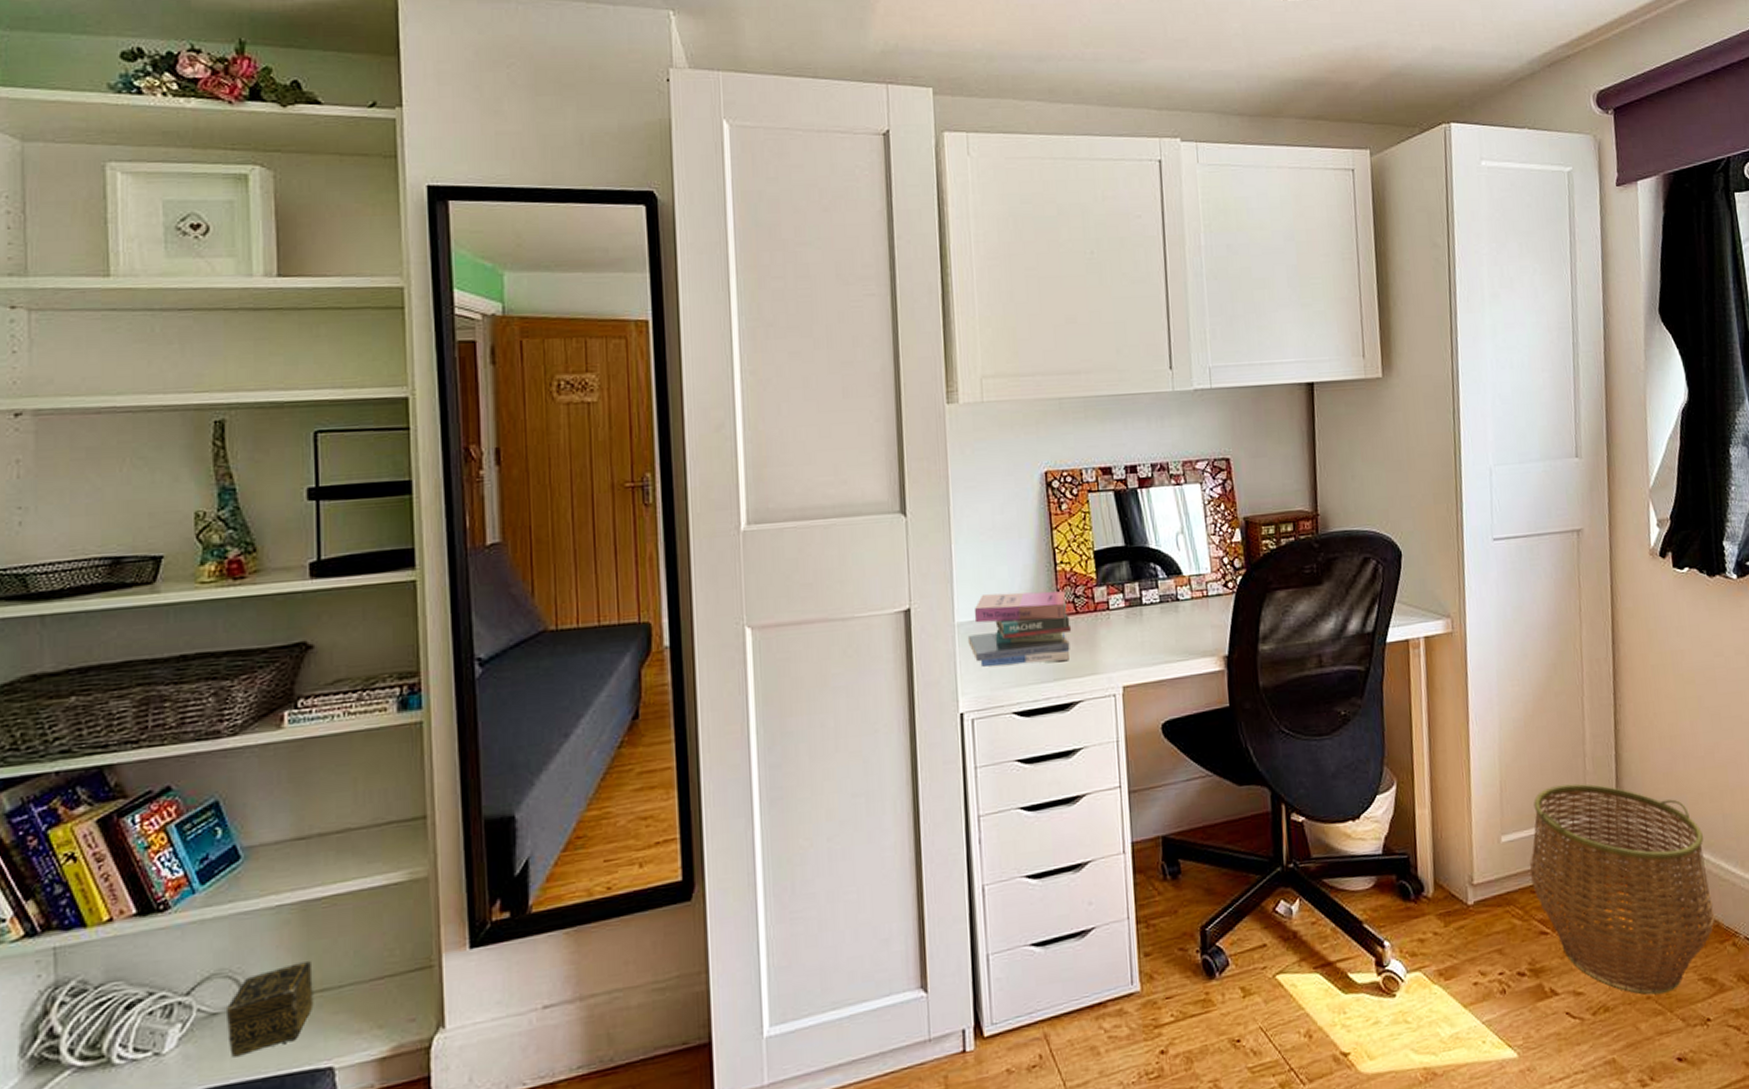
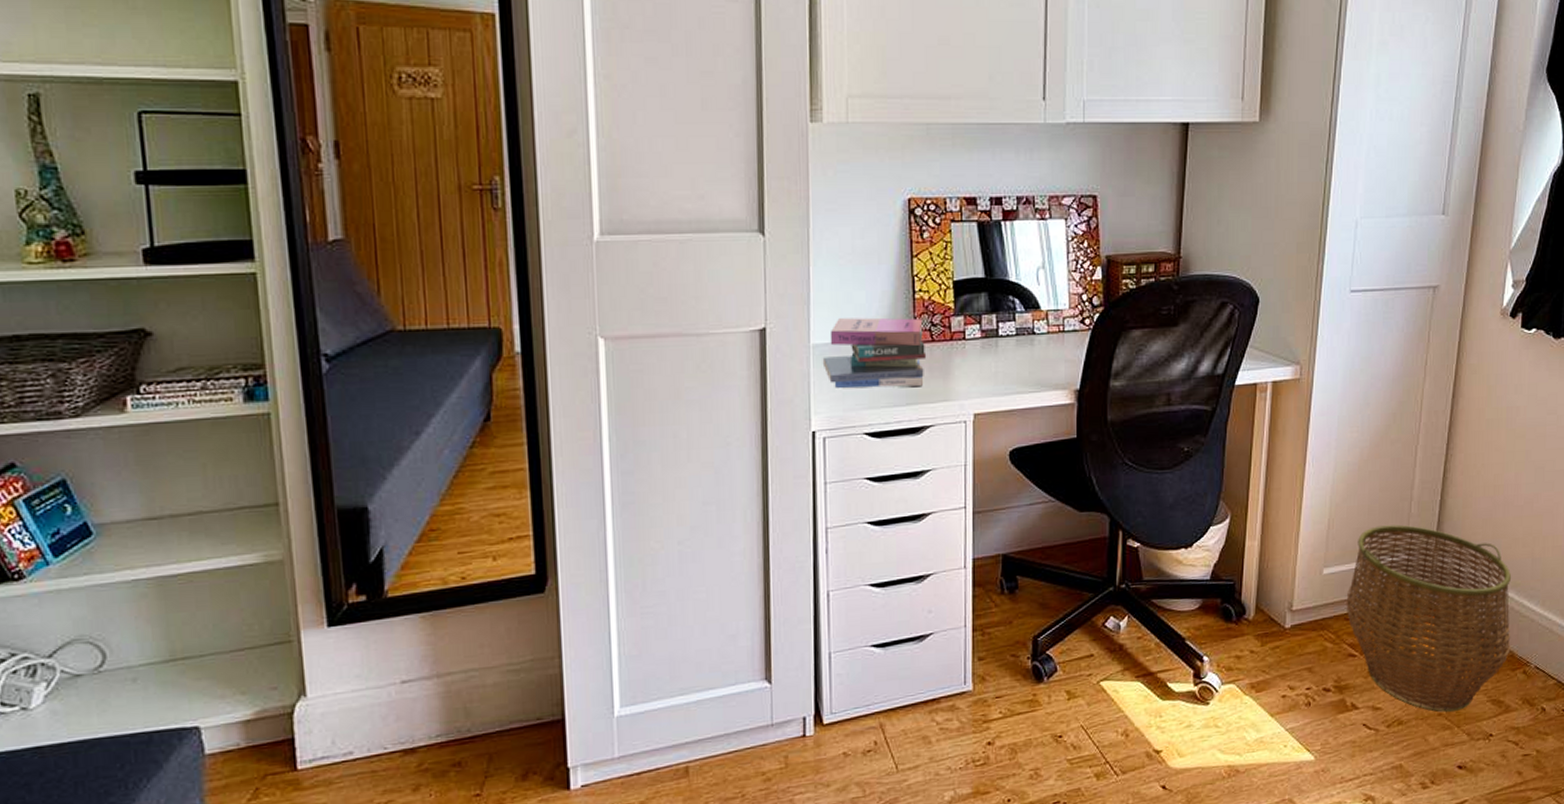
decorative box: present [225,961,314,1057] -> none [89,632,176,714]

